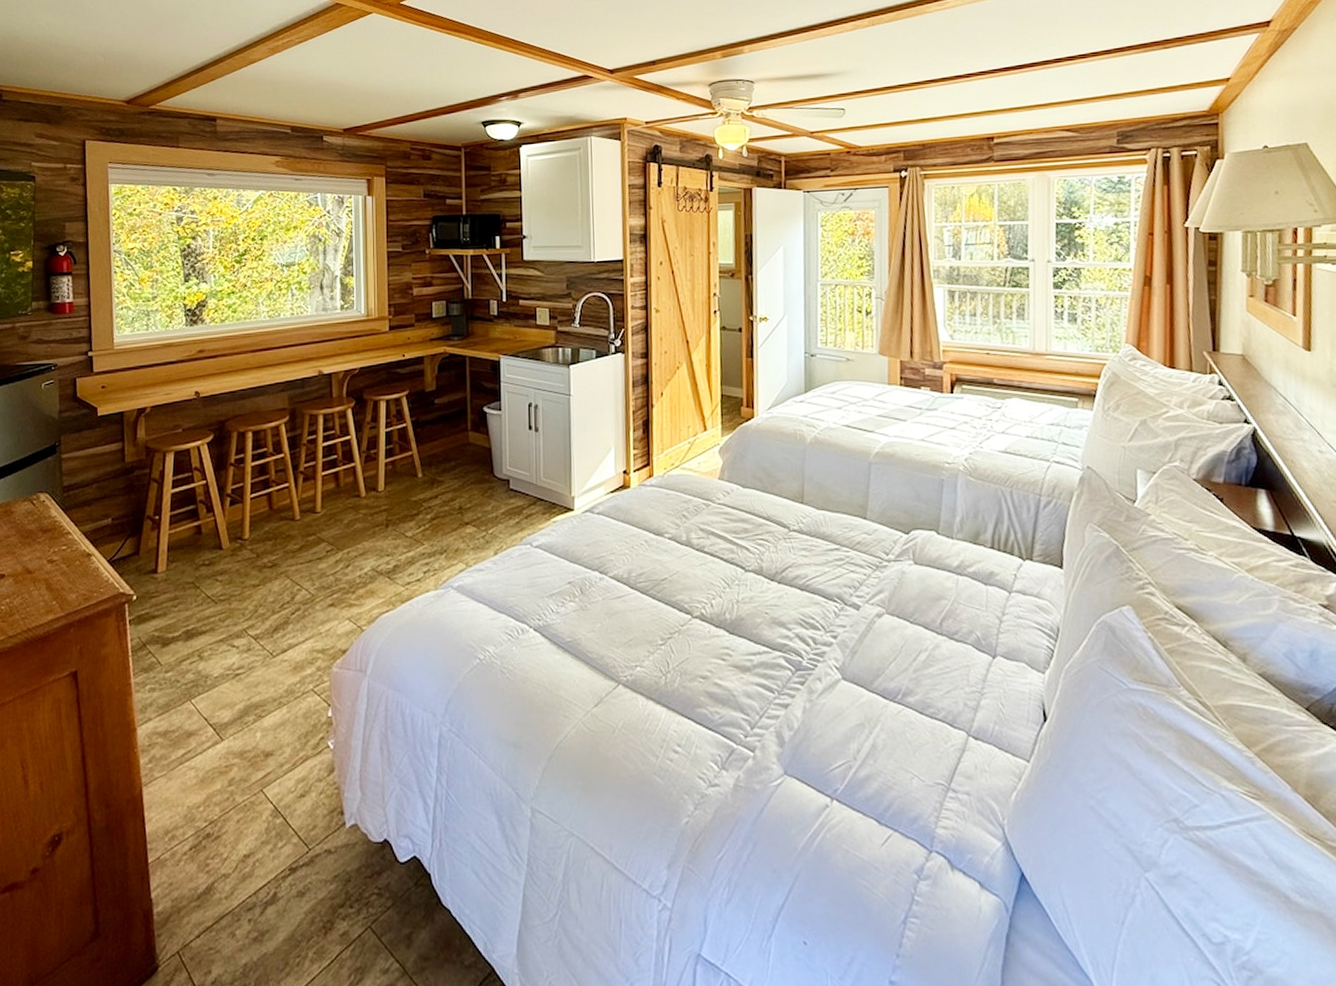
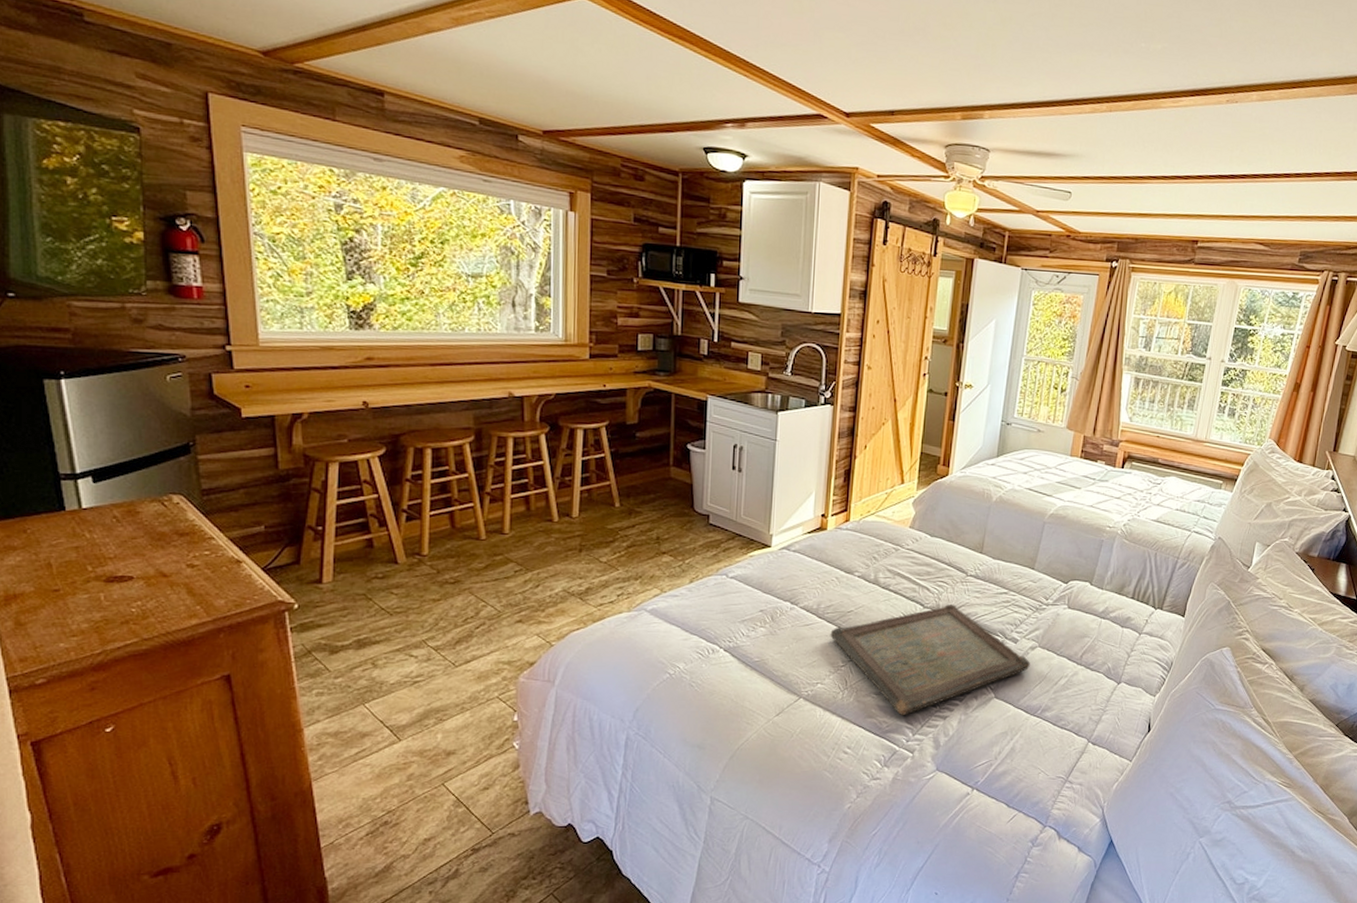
serving tray: none [645,566,880,705] -> present [830,605,1030,716]

